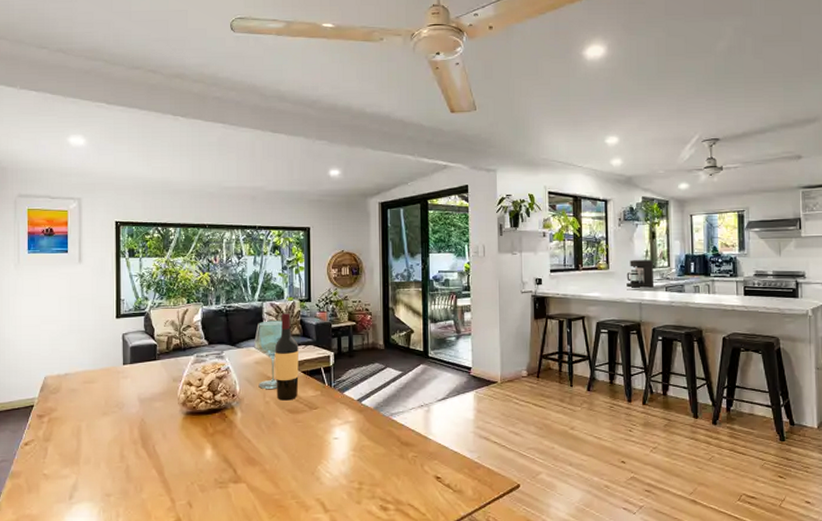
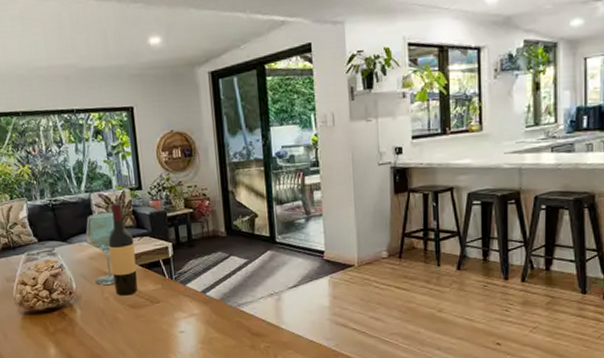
coffee maker: present [626,260,655,288] -> none [504,116,538,151]

